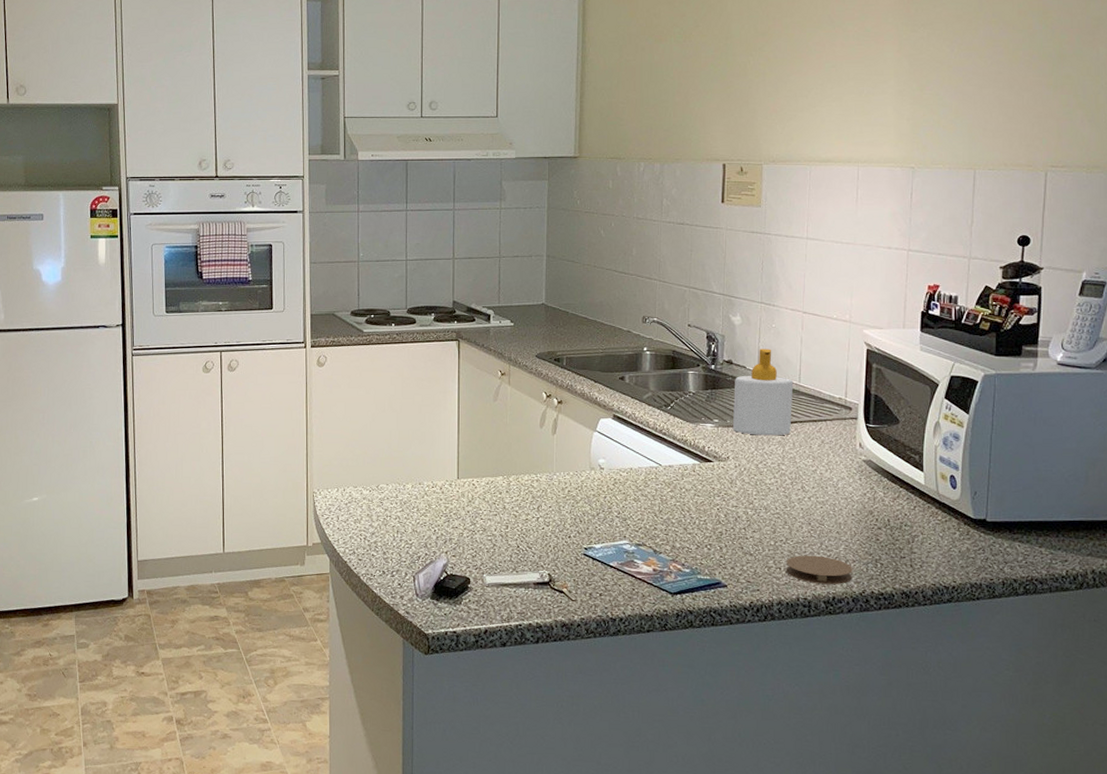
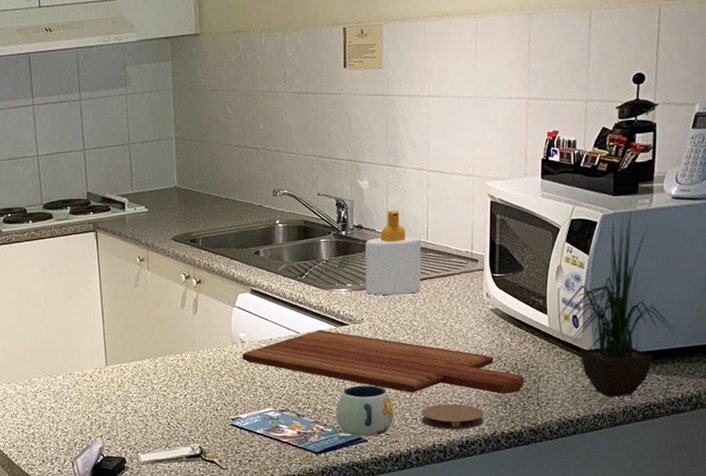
cutting board: none [600,464,897,551] -> present [242,329,524,394]
mug: none [695,526,756,582] -> present [336,385,394,437]
potted plant: none [933,360,1060,567] -> present [557,198,676,398]

